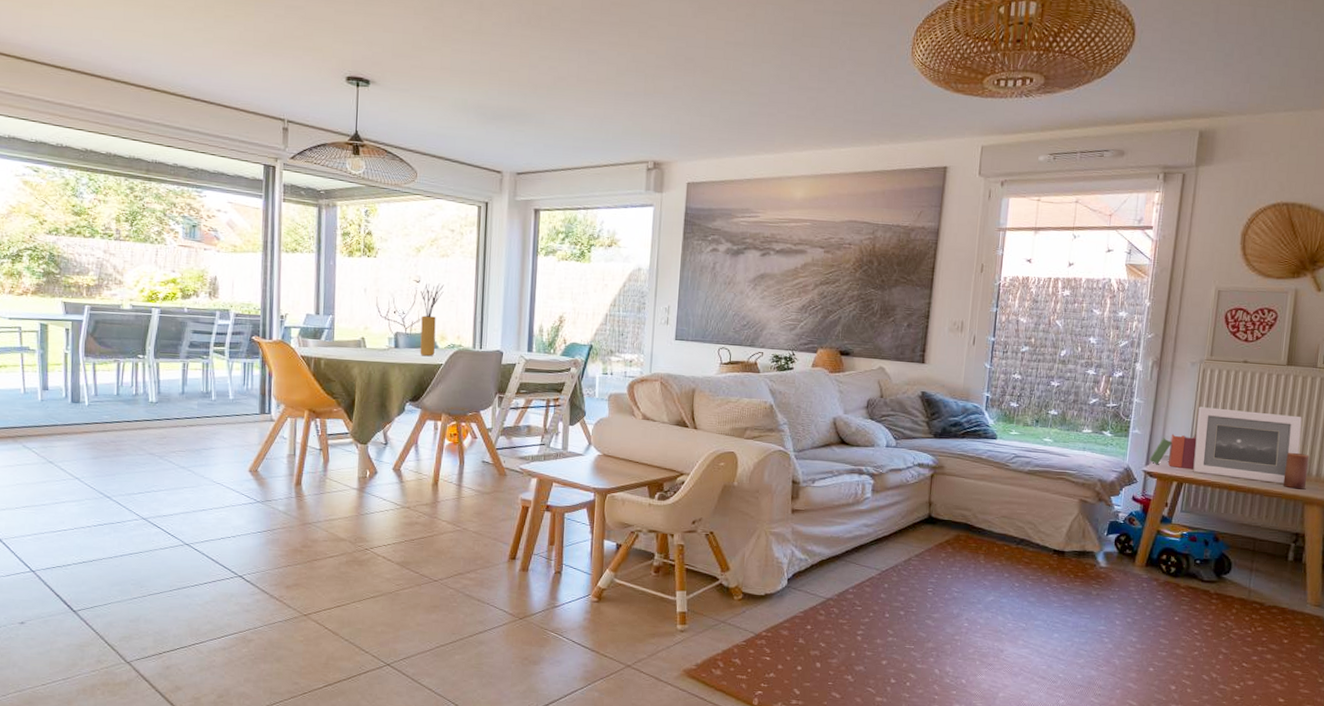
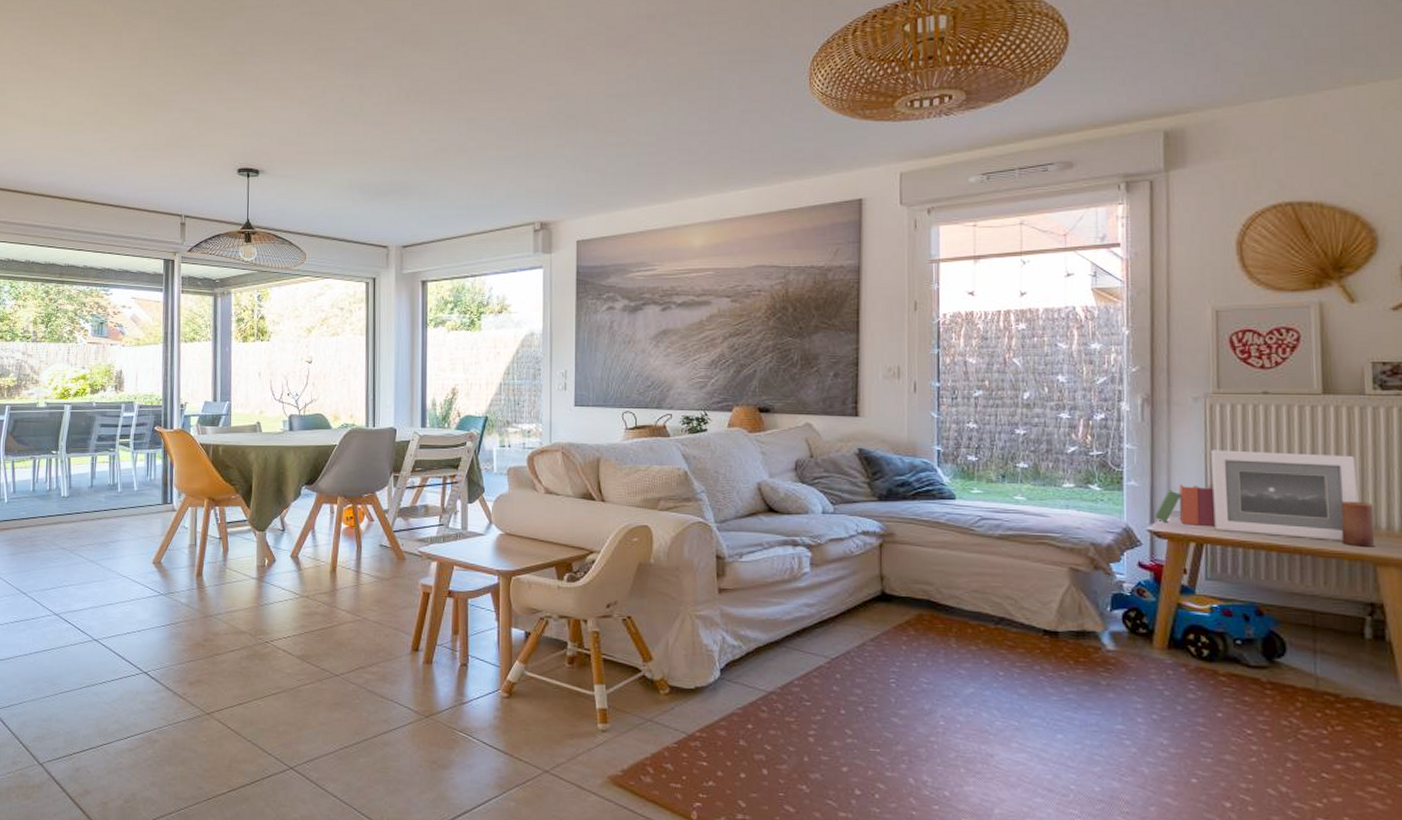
vase: present [420,283,444,357] -> none [313,362,335,438]

